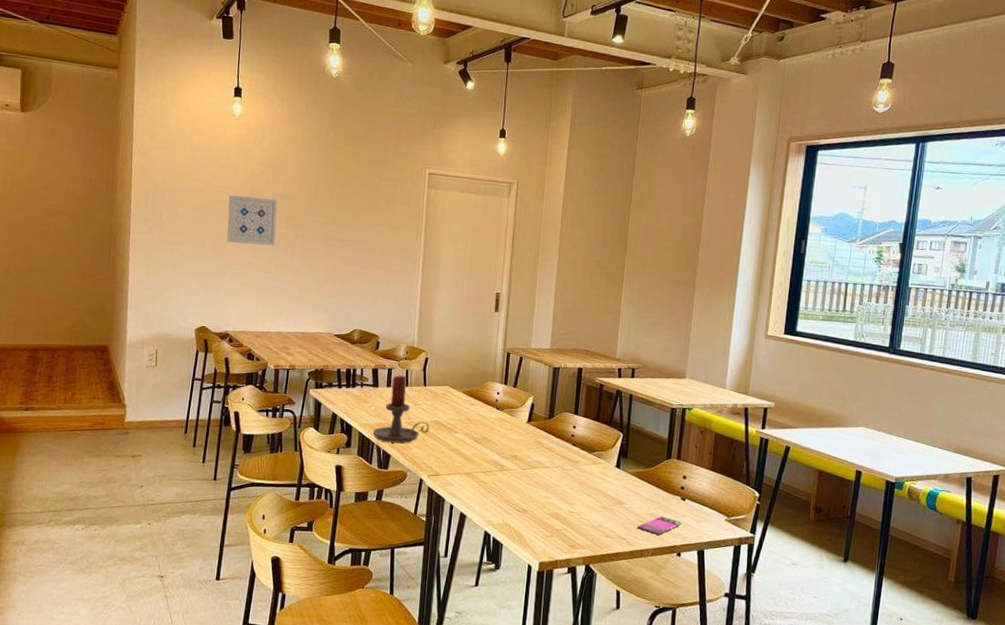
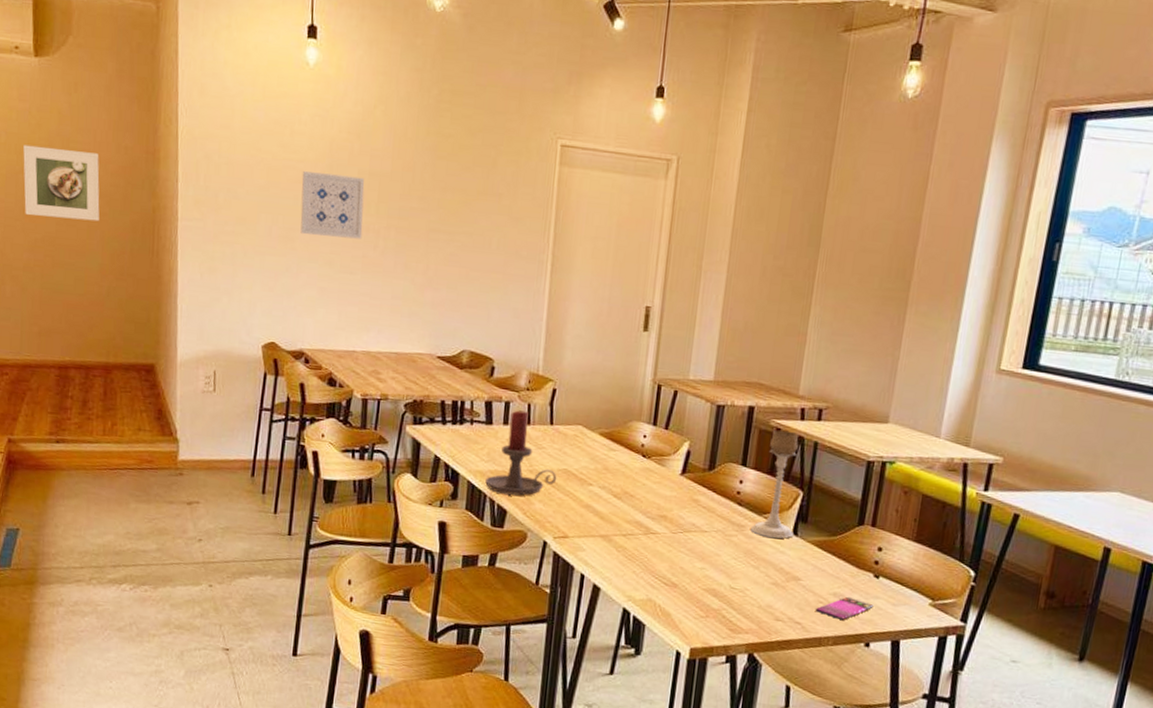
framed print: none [7,178,69,236] -> present [23,144,100,222]
candle holder: none [583,385,618,471] -> present [751,430,799,539]

